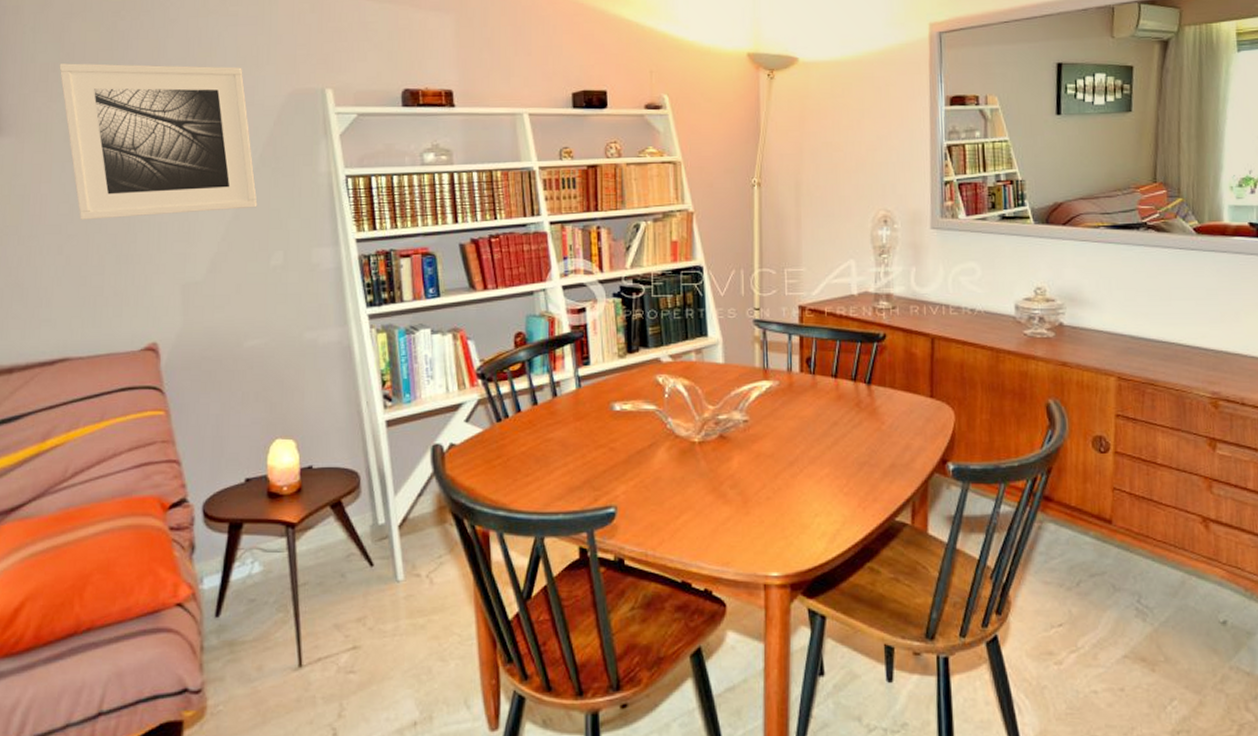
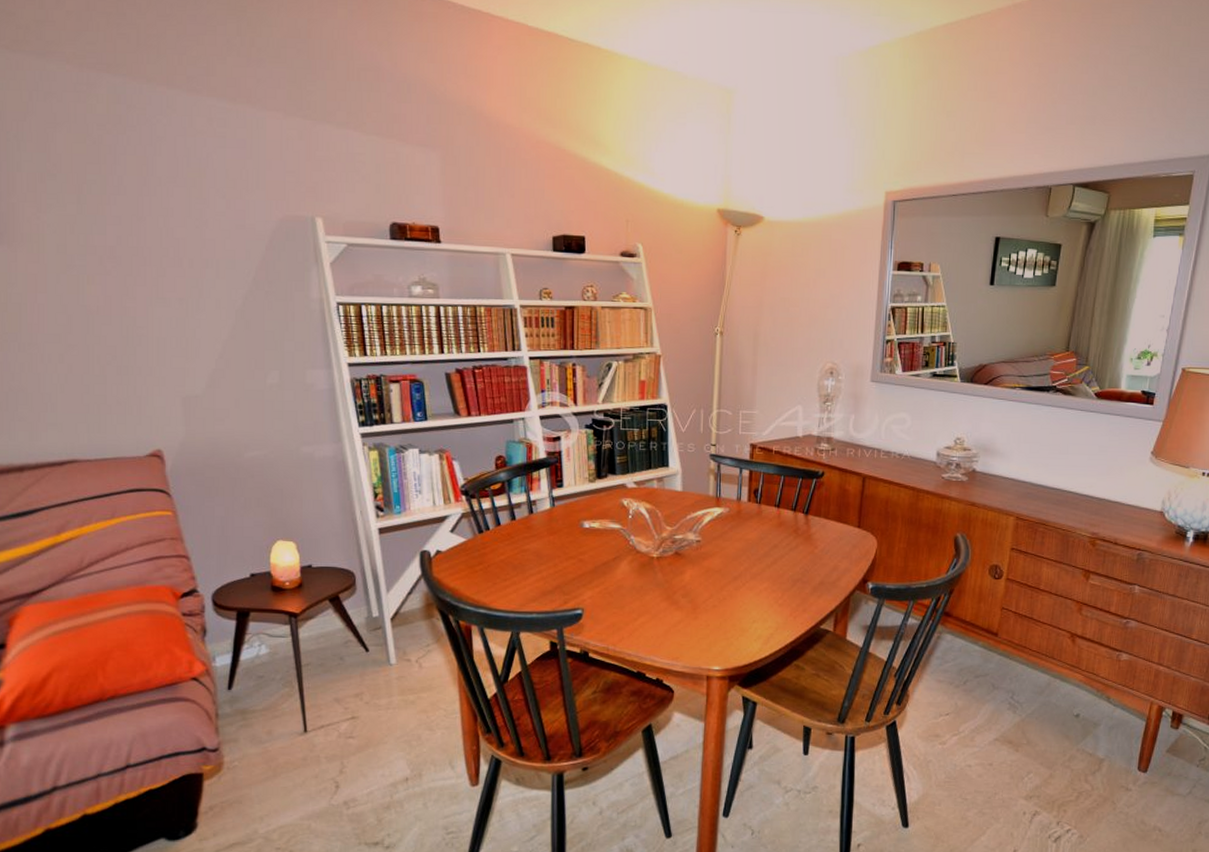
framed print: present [59,63,258,220] -> none [47,174,252,332]

